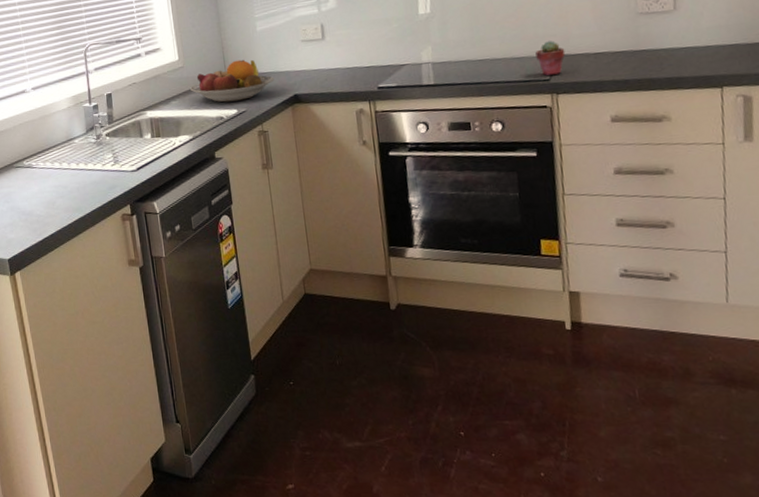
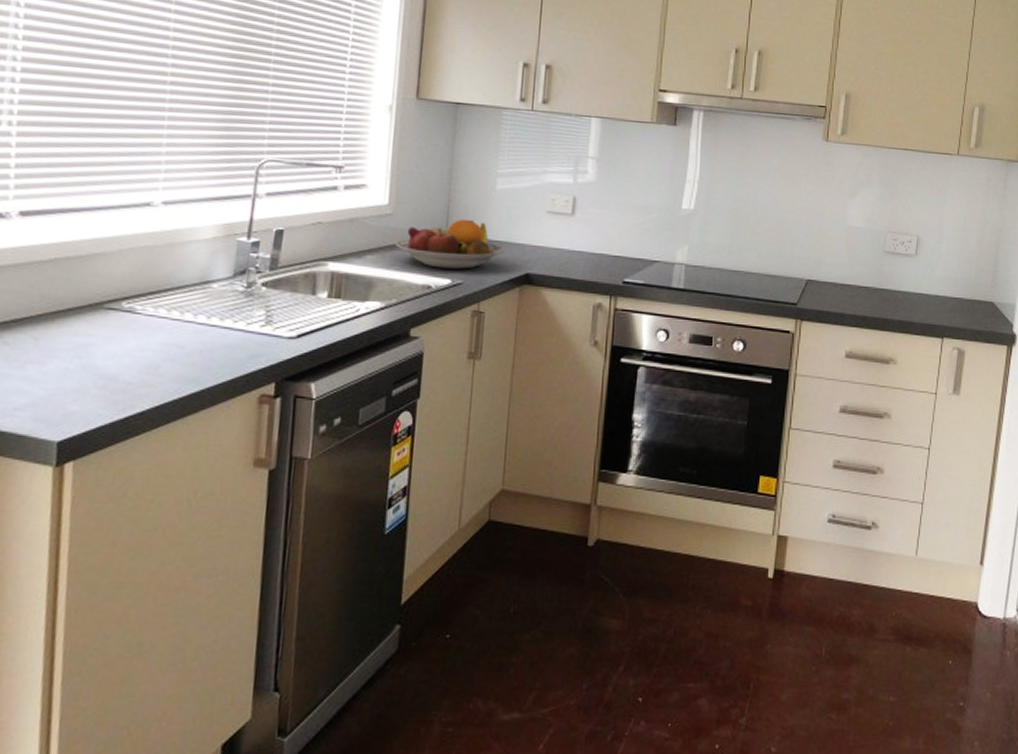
potted succulent: present [535,41,566,76] -> none [788,263,816,300]

